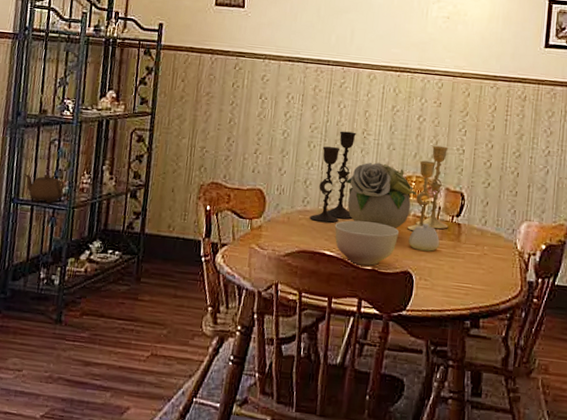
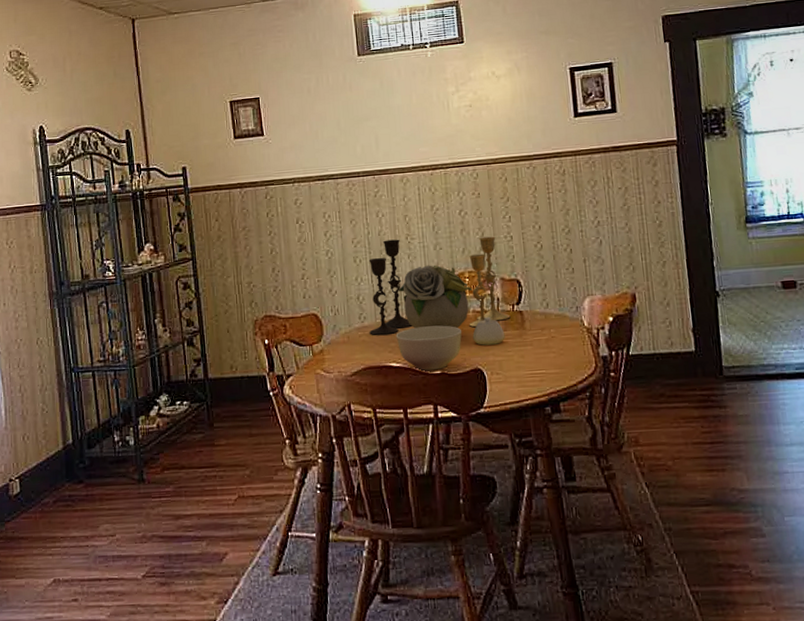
teapot: present [23,174,65,204] -> none [78,337,123,369]

